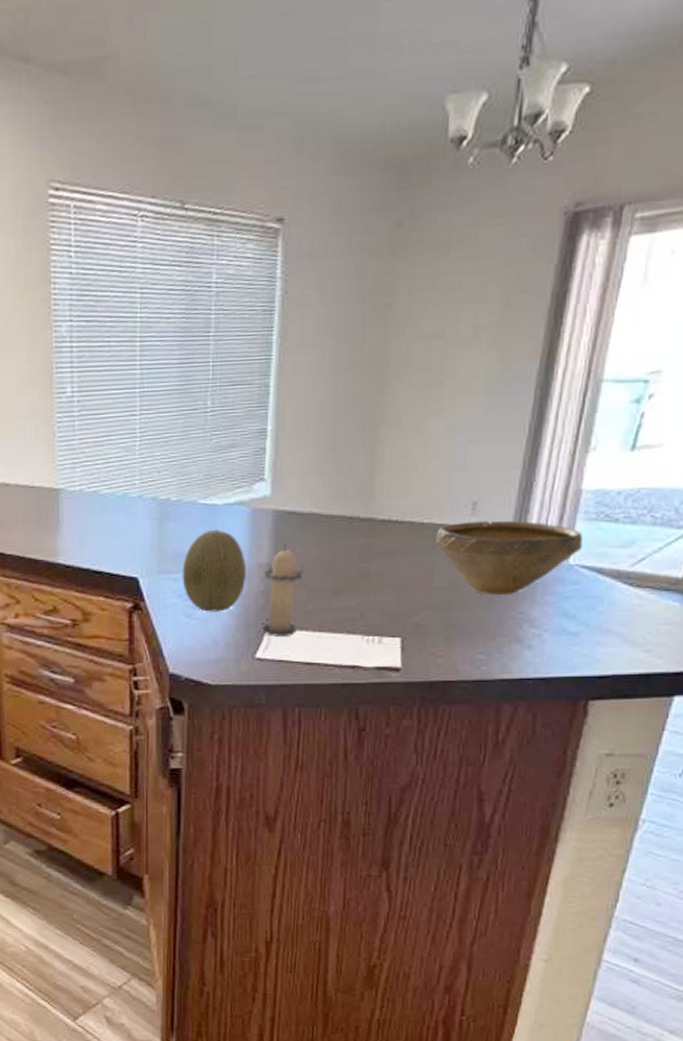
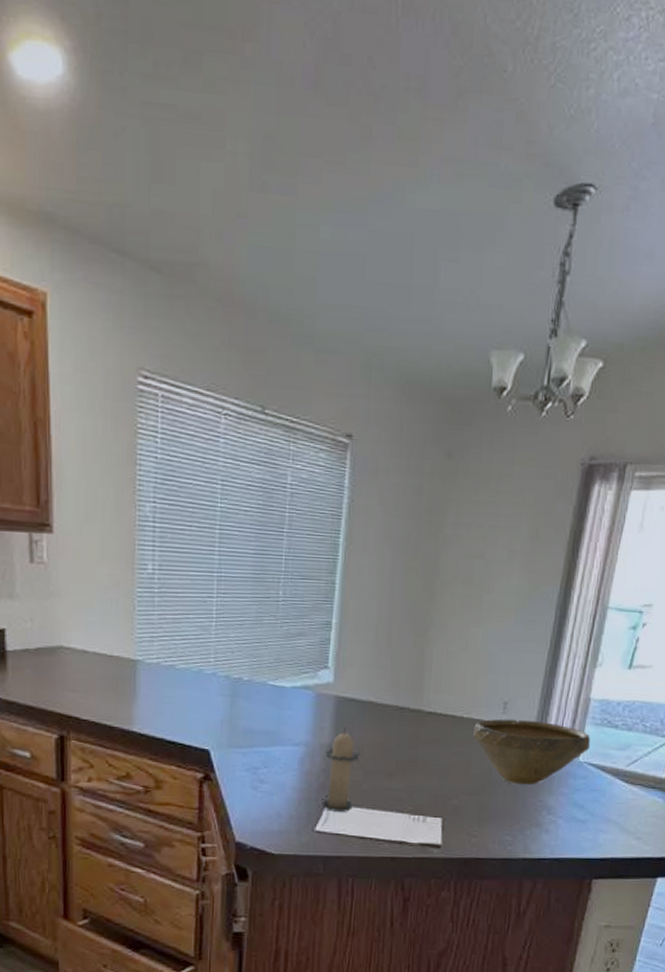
fruit: present [182,529,246,612] -> none [250,709,309,787]

